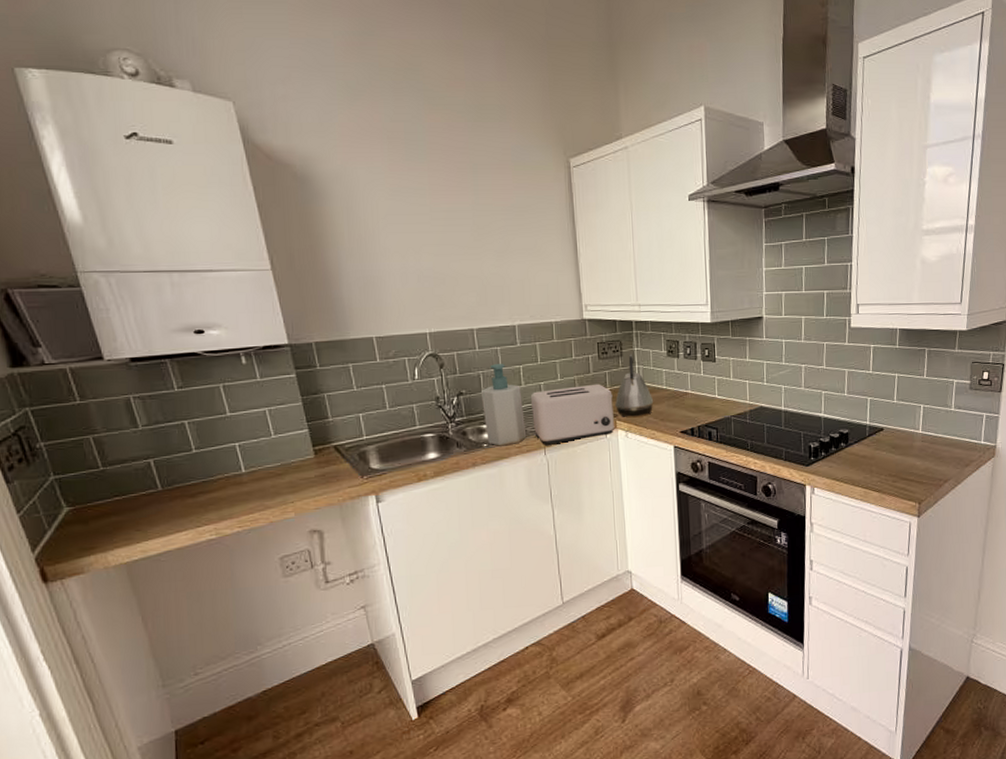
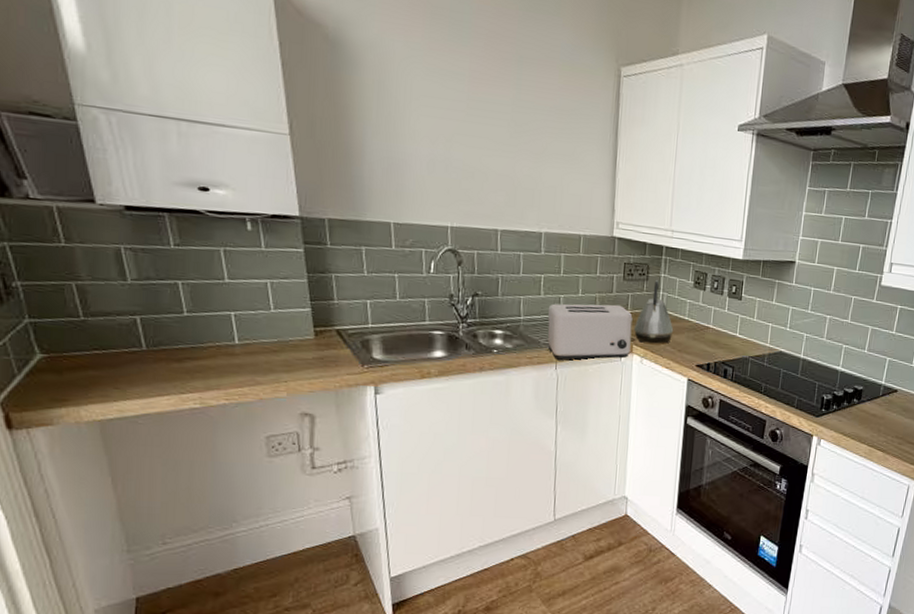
soap bottle: present [480,364,527,446] -> none [497,269,540,355]

